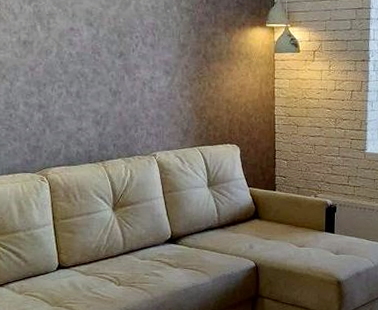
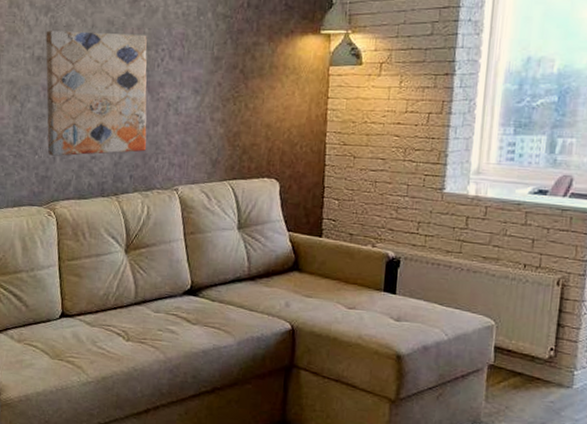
wall art: none [30,18,127,129] -> present [45,30,147,156]

